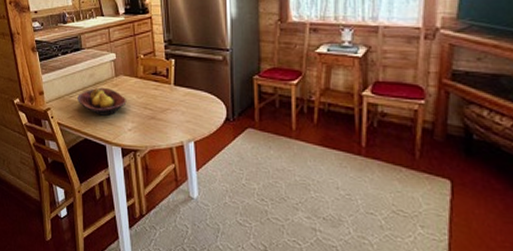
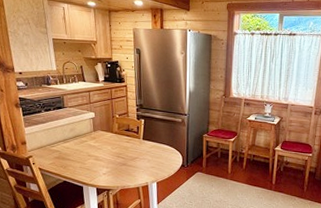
fruit bowl: present [77,87,127,116] -> none [58,139,103,163]

